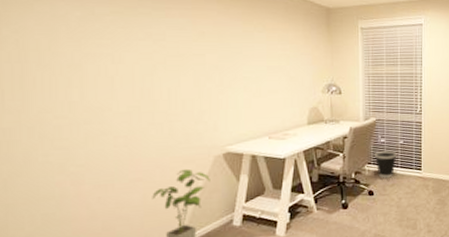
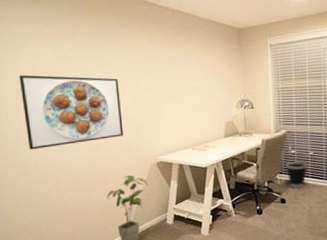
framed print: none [25,40,180,139] -> present [19,75,124,150]

